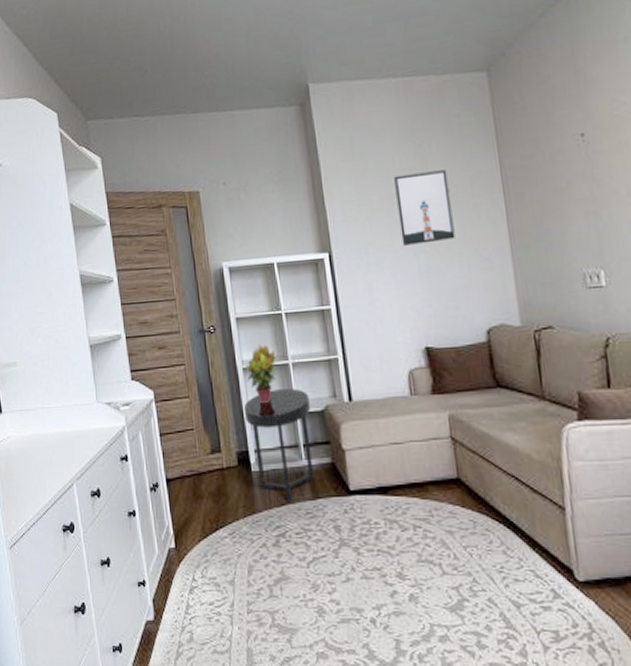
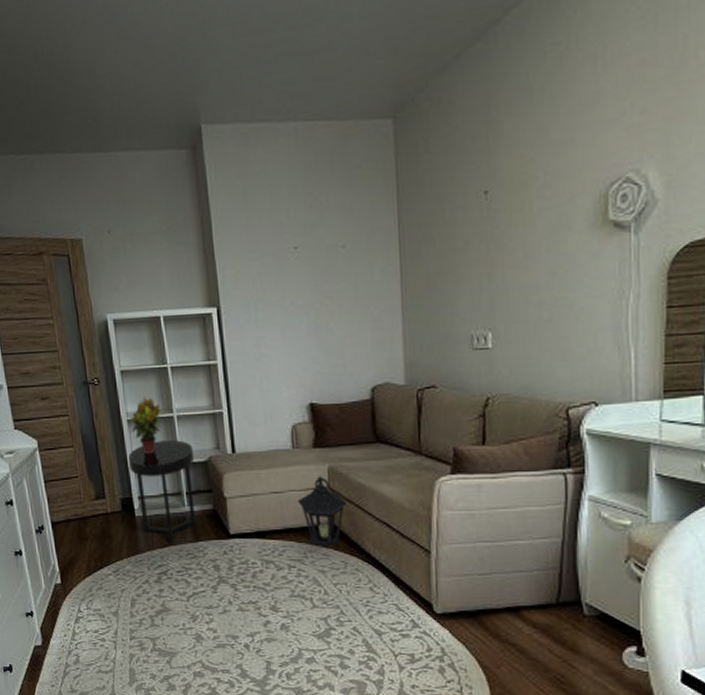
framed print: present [394,170,455,246] -> none [288,224,347,302]
lantern: none [419,424,472,503] -> present [298,476,347,546]

